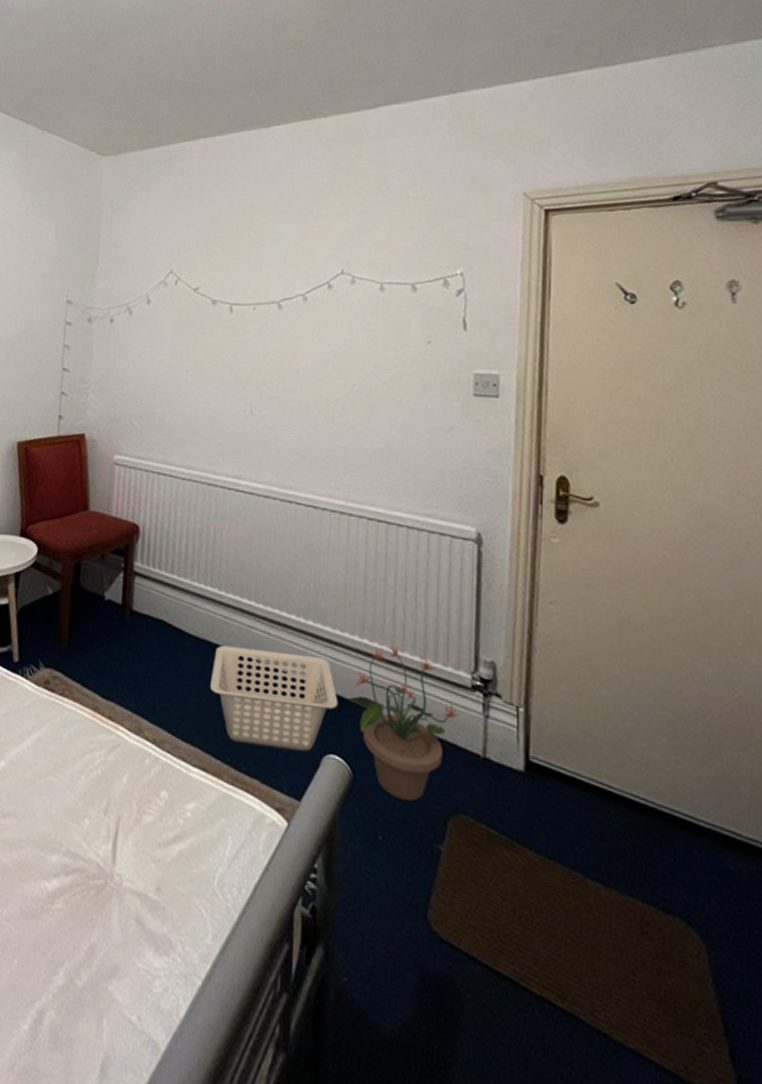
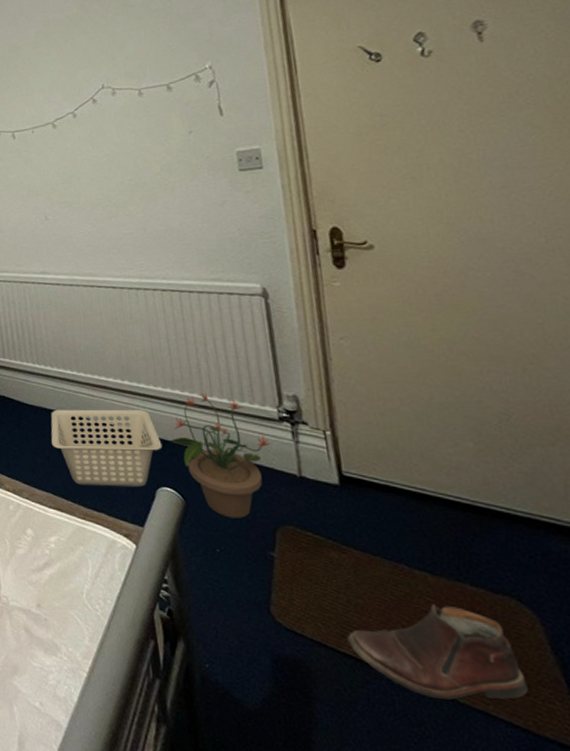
boot: none [506,920,683,1038] -> present [347,603,528,700]

